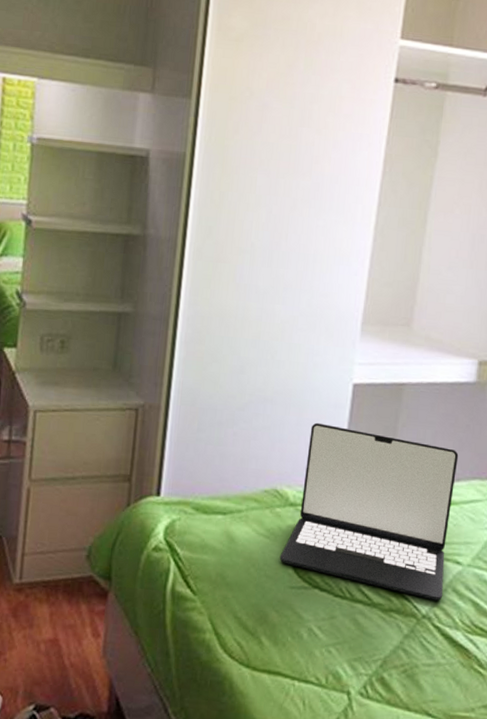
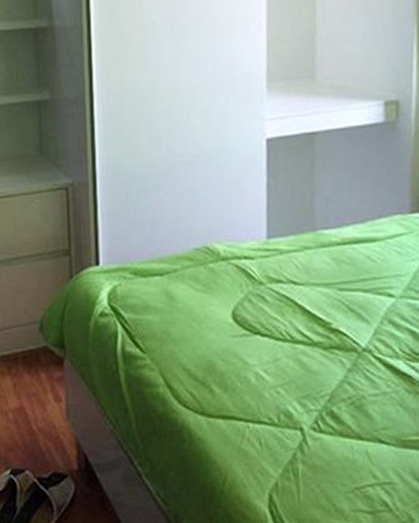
laptop: present [279,422,459,601] -> none [218,179,380,333]

